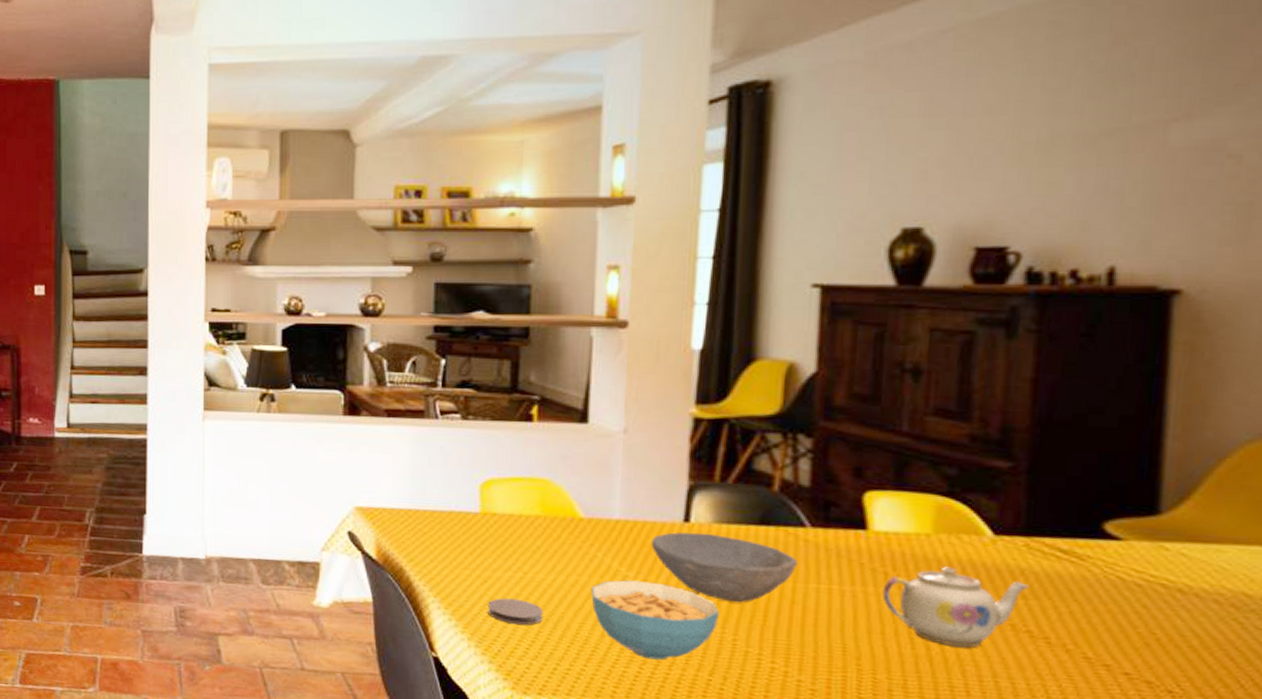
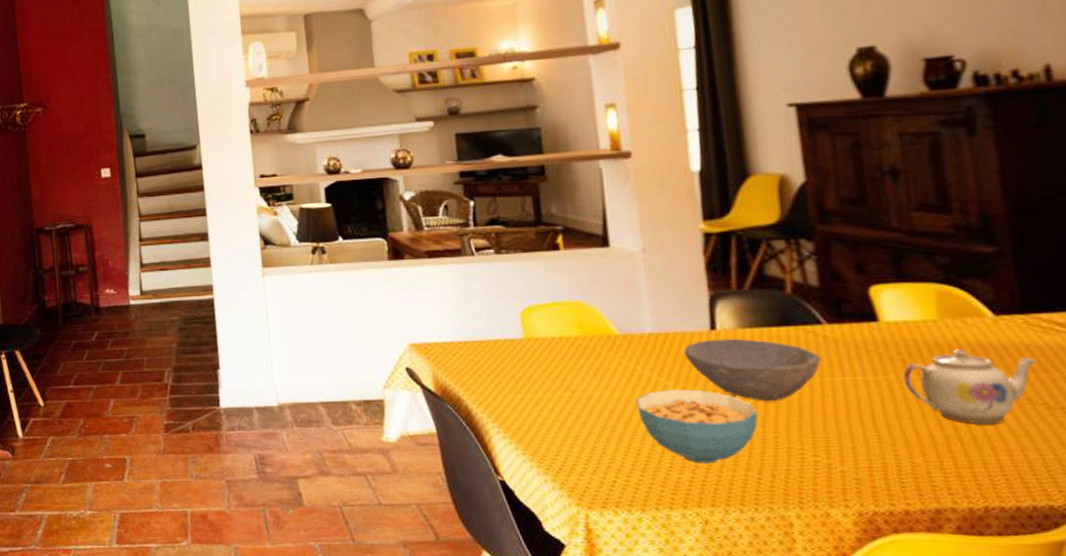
coaster: present [487,598,543,626] -> none [543,417,596,442]

